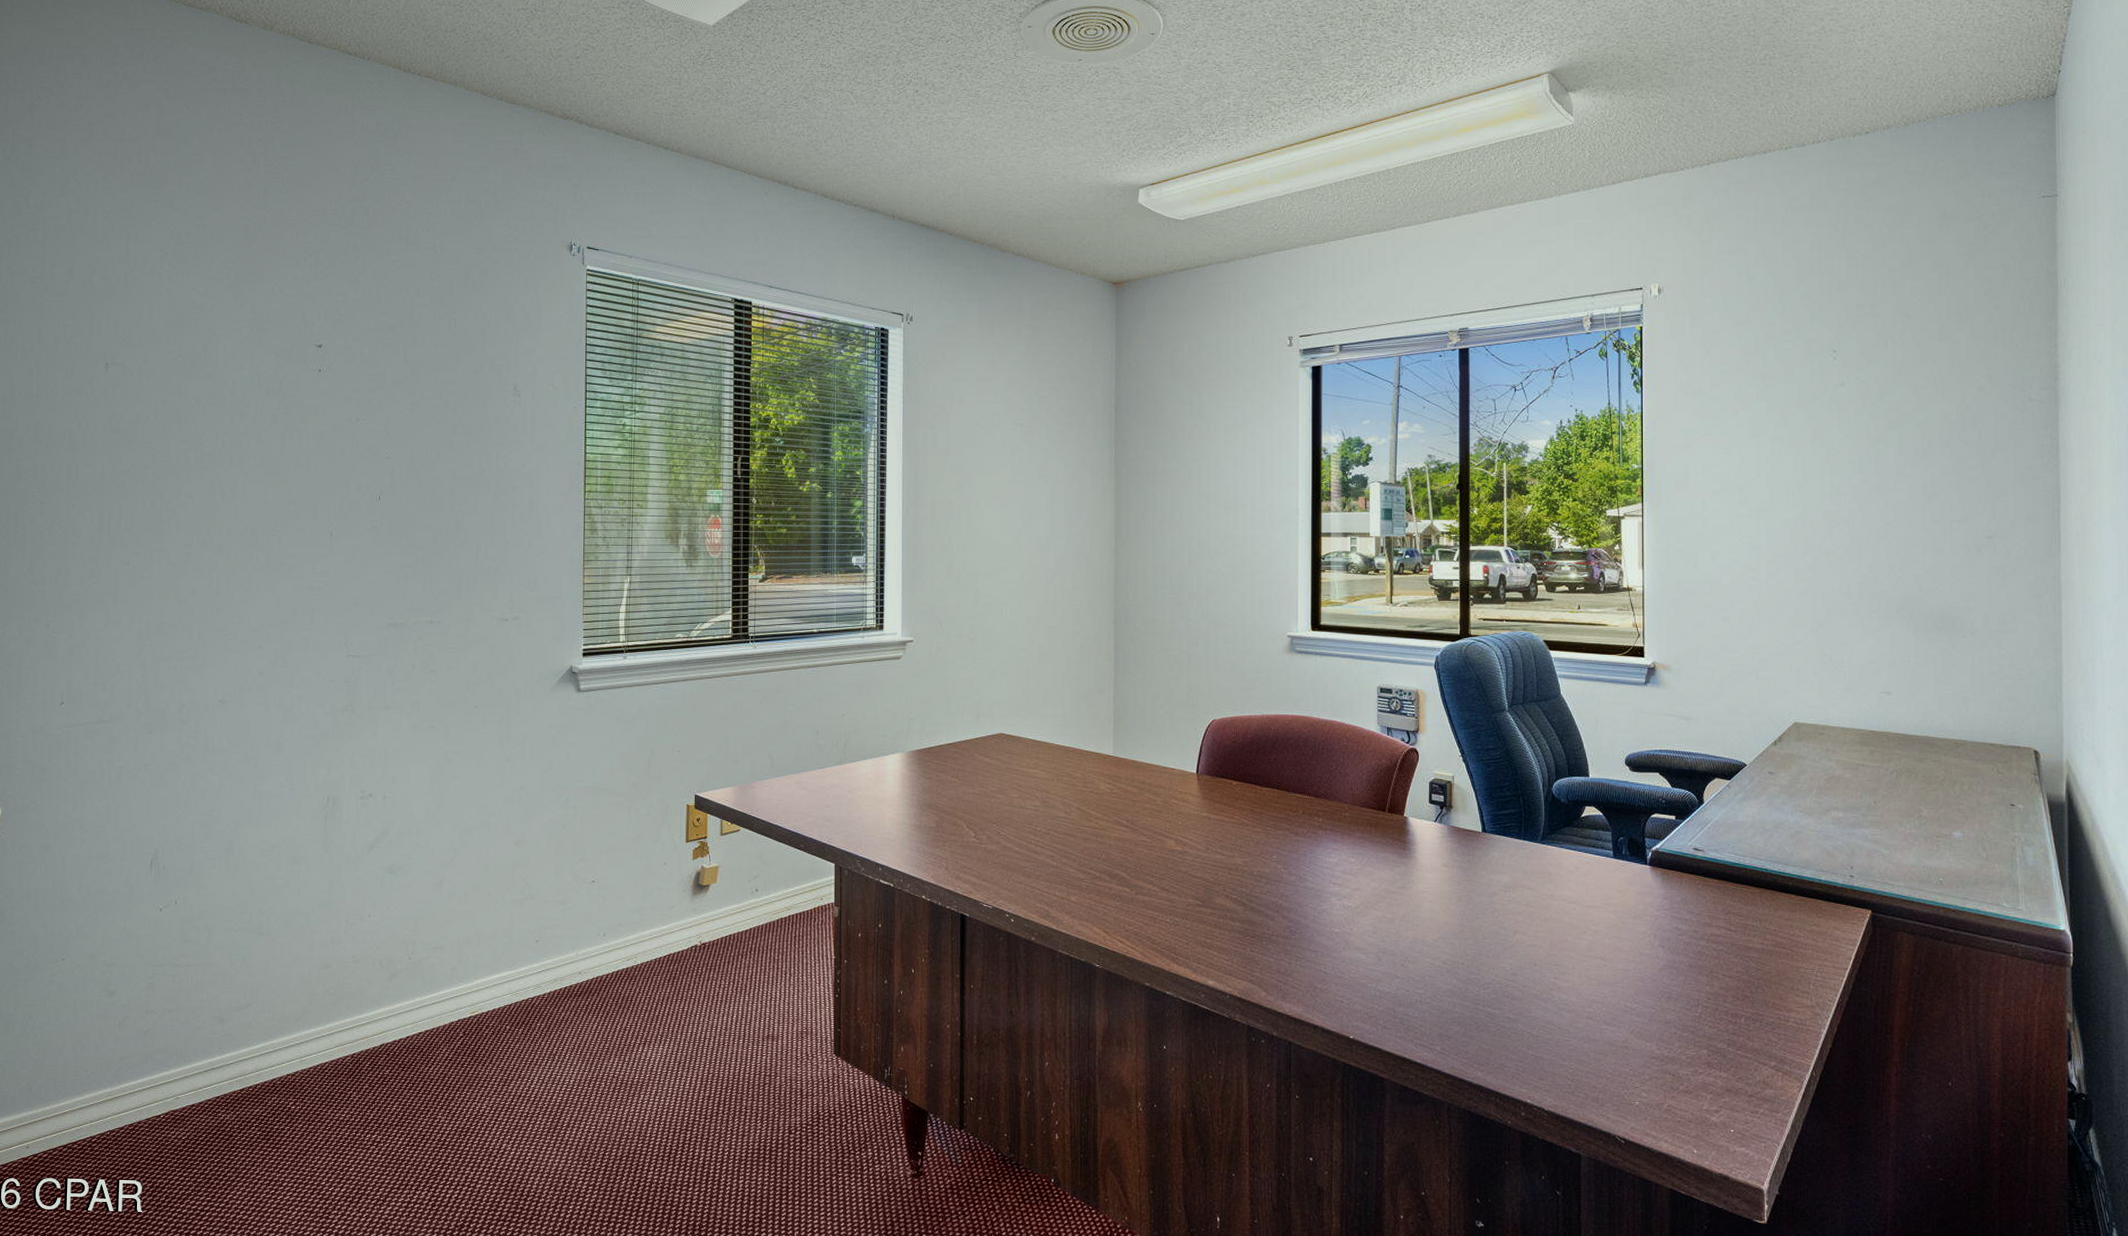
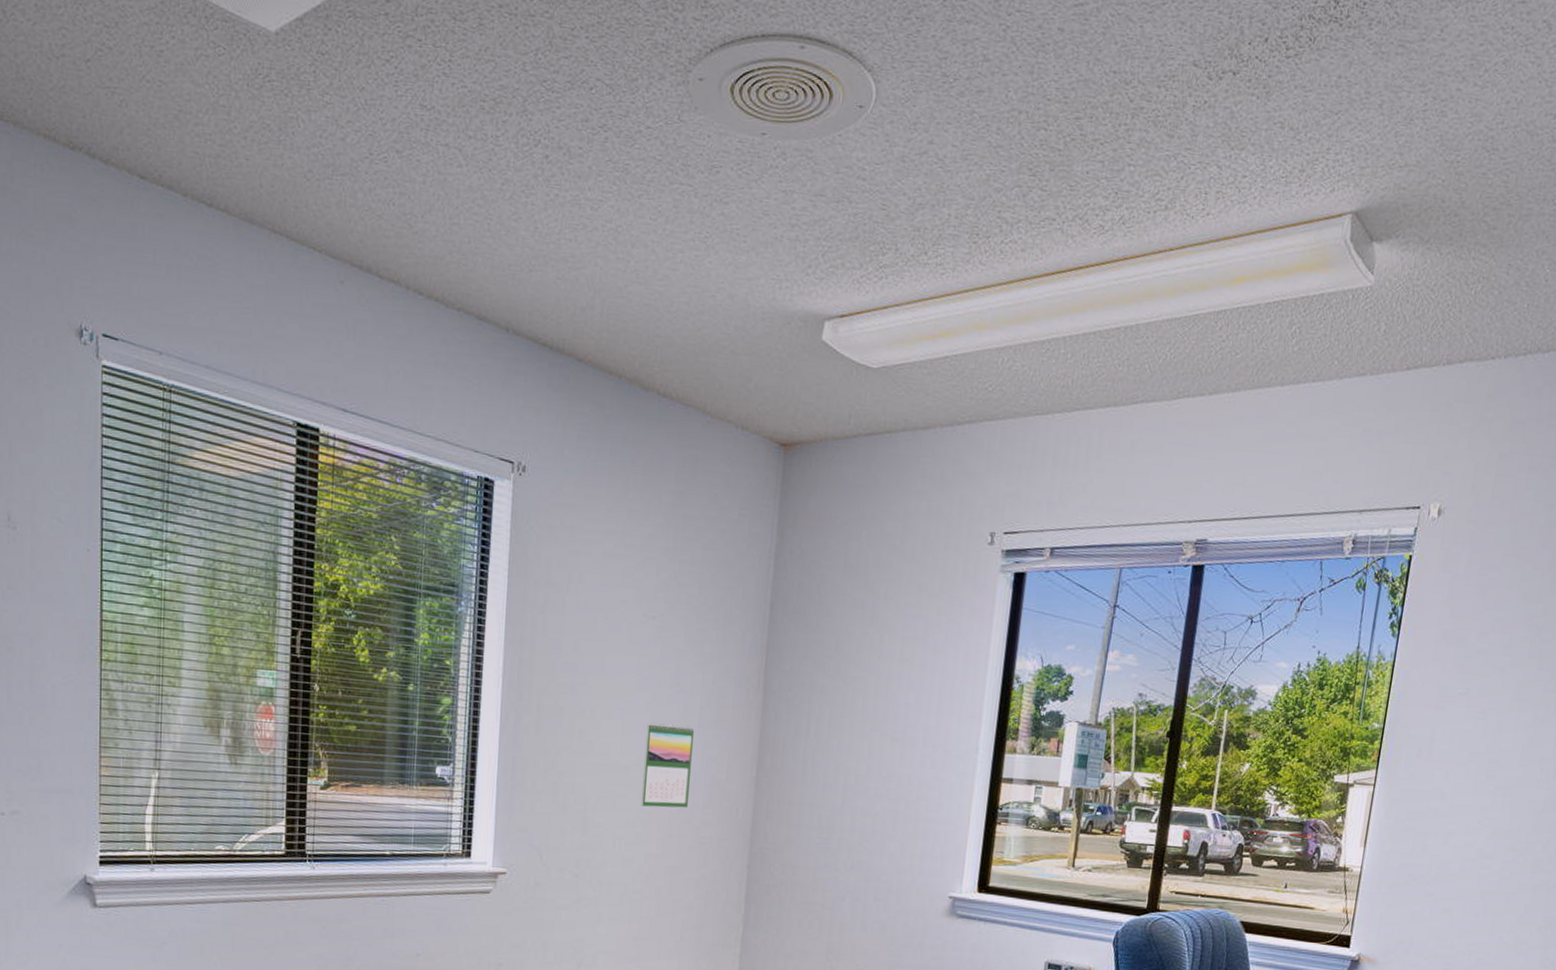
calendar: none [1021,508,1061,578] -> present [640,722,695,808]

